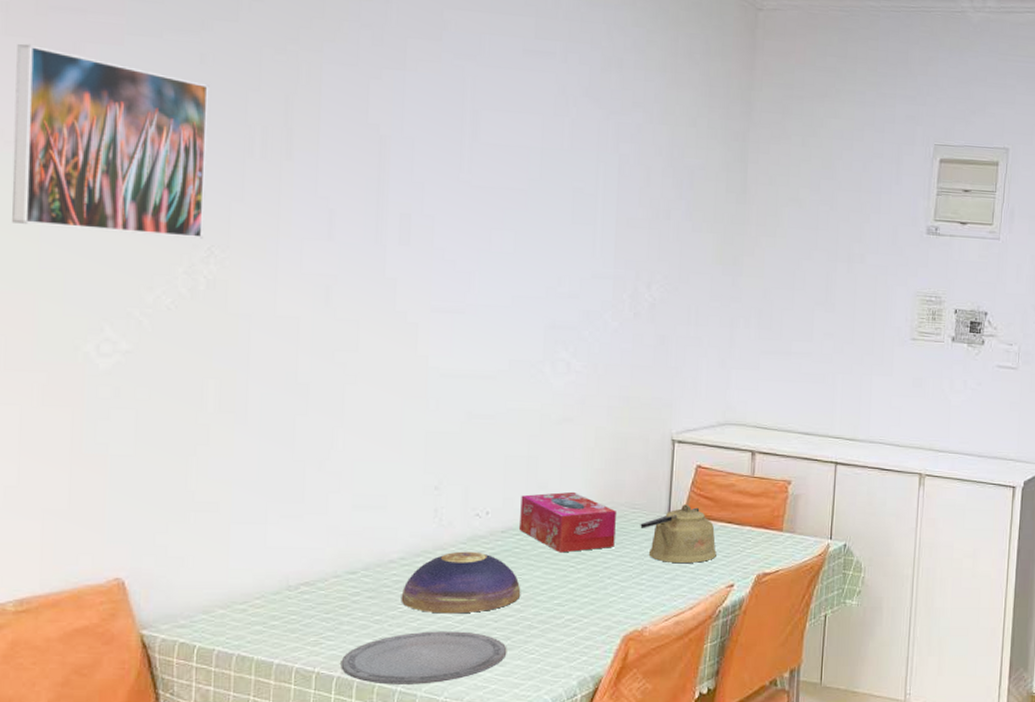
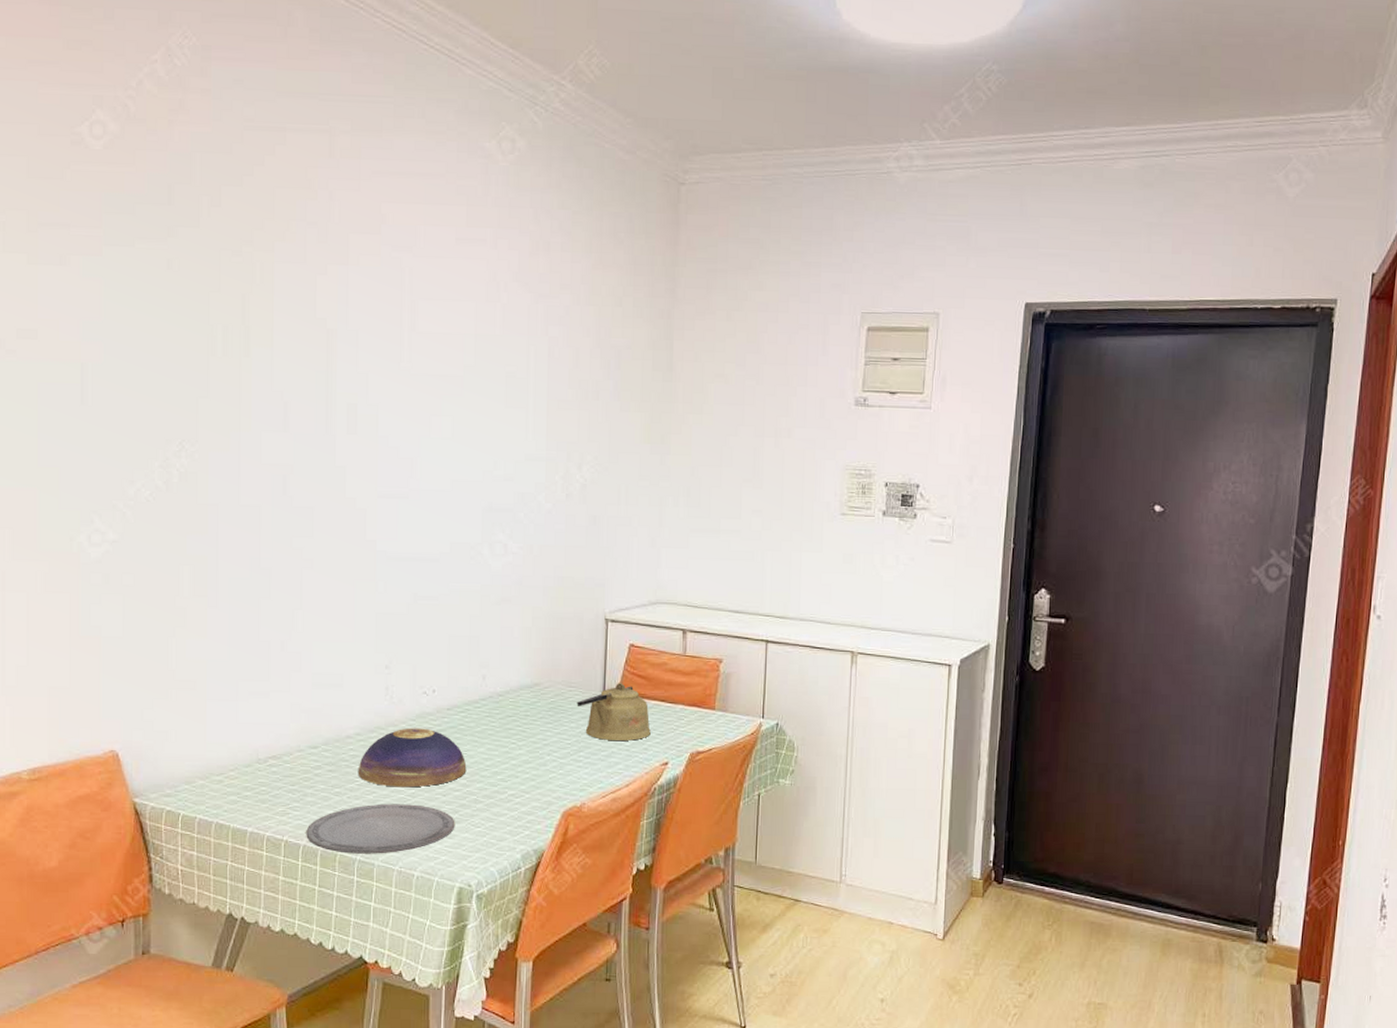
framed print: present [12,43,210,239] -> none [13,259,176,434]
tissue box: present [520,491,616,553] -> none [464,670,554,730]

